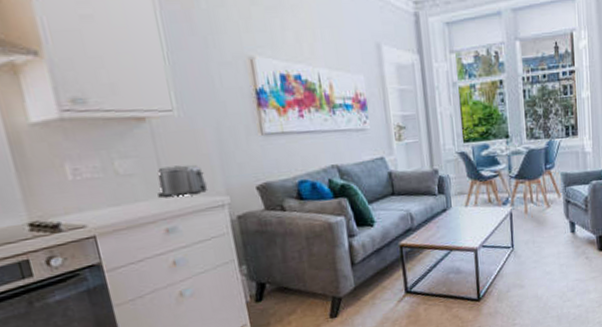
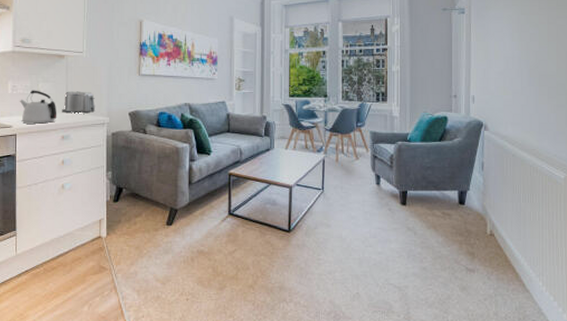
kettle: none [88,171,153,221] -> present [19,90,57,125]

